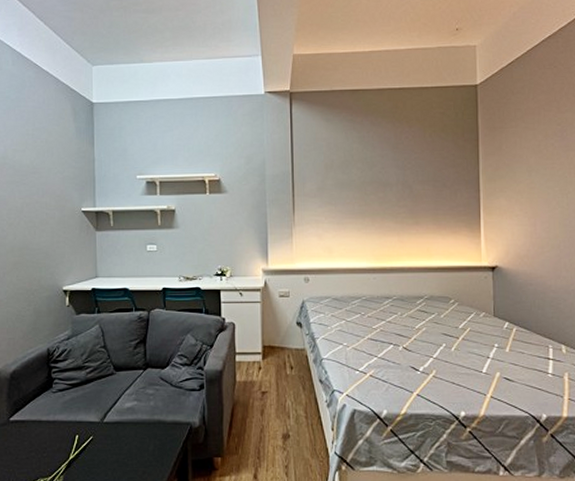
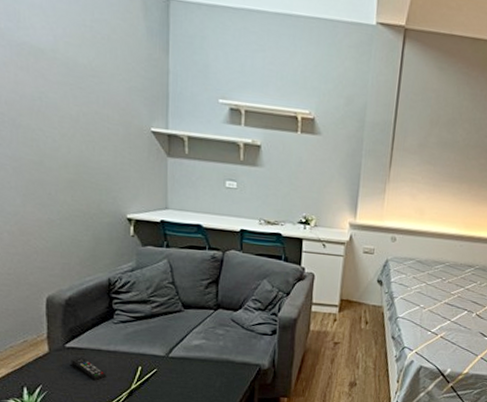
remote control: none [14,430,47,454] -> present [71,357,107,381]

